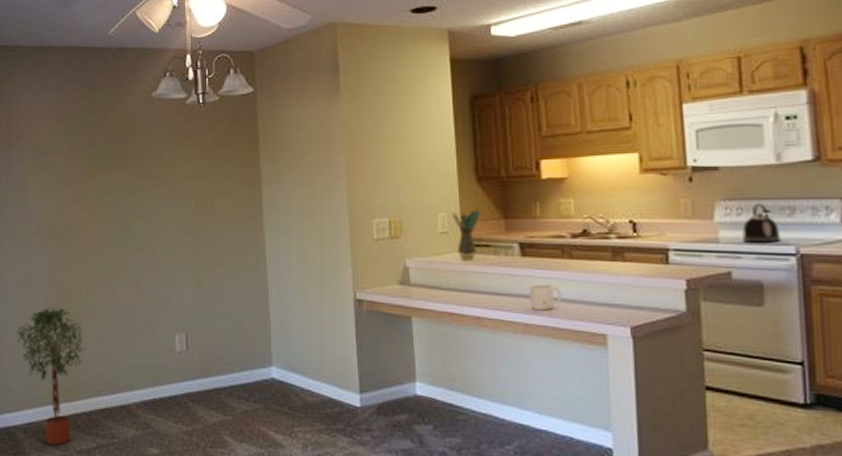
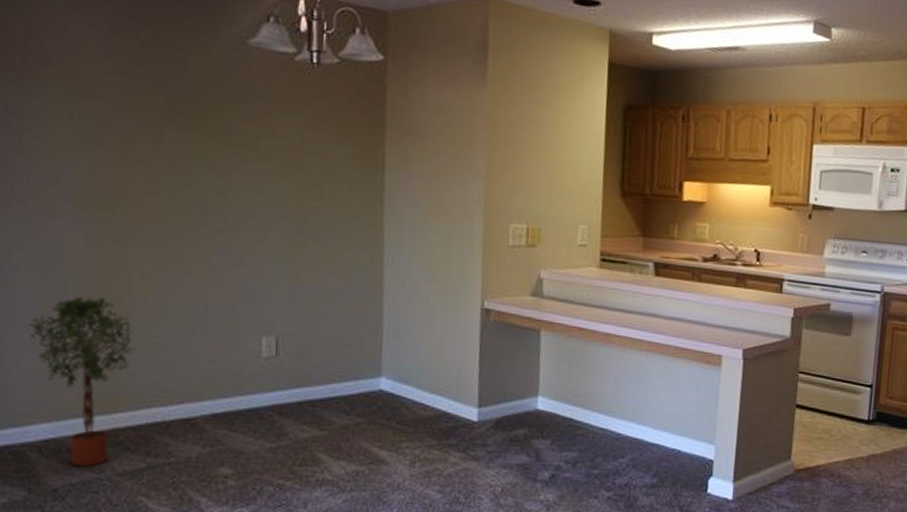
vase: present [452,208,482,261] -> none [592,223,623,276]
mug: present [529,284,562,311] -> none [657,304,688,331]
kettle: present [742,203,781,244] -> none [843,243,872,281]

